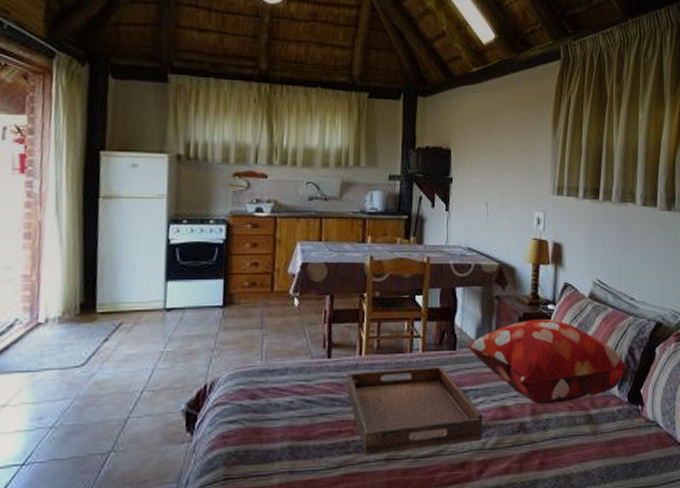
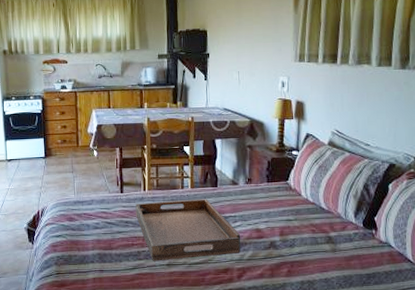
decorative pillow: present [468,319,628,405] -> none [227,163,363,229]

